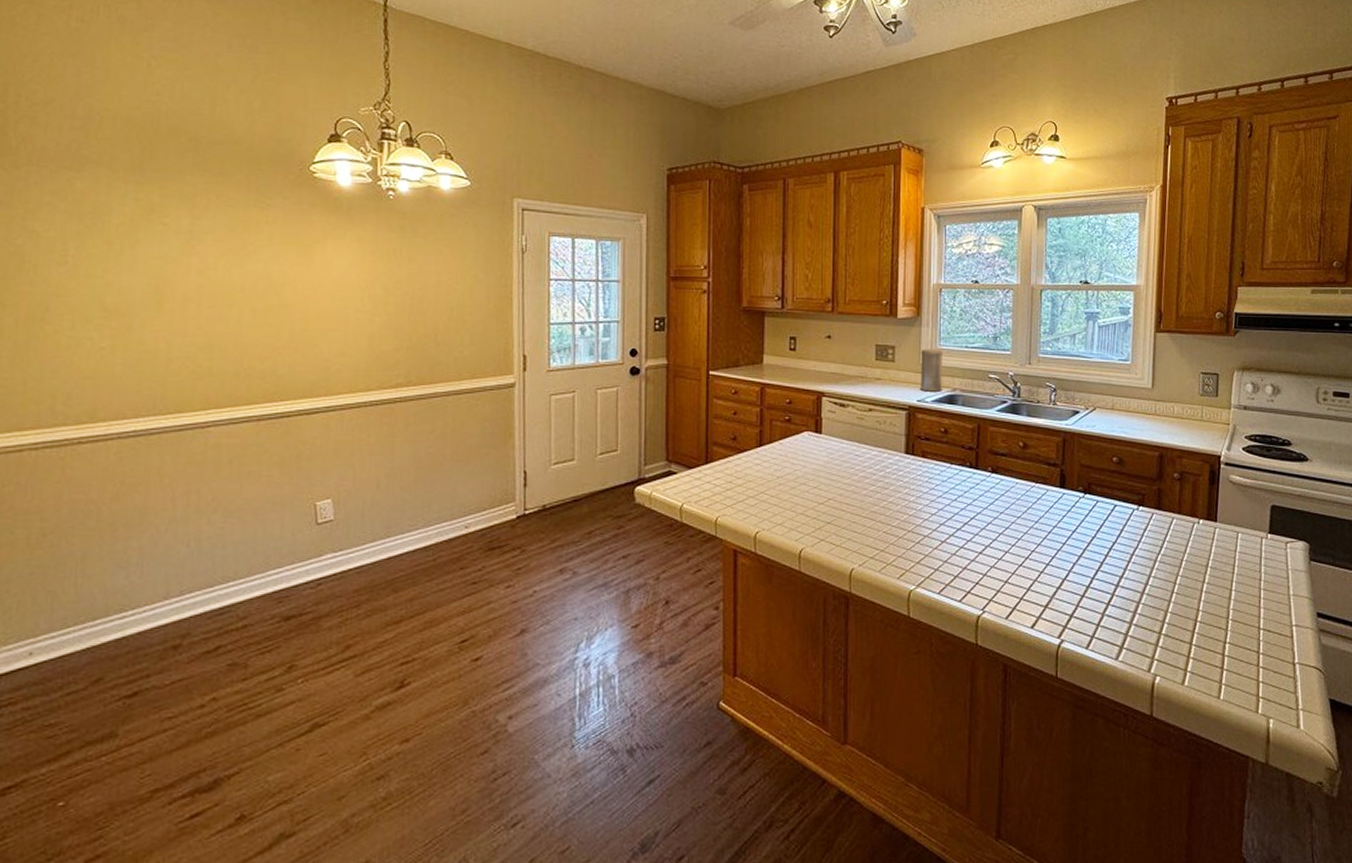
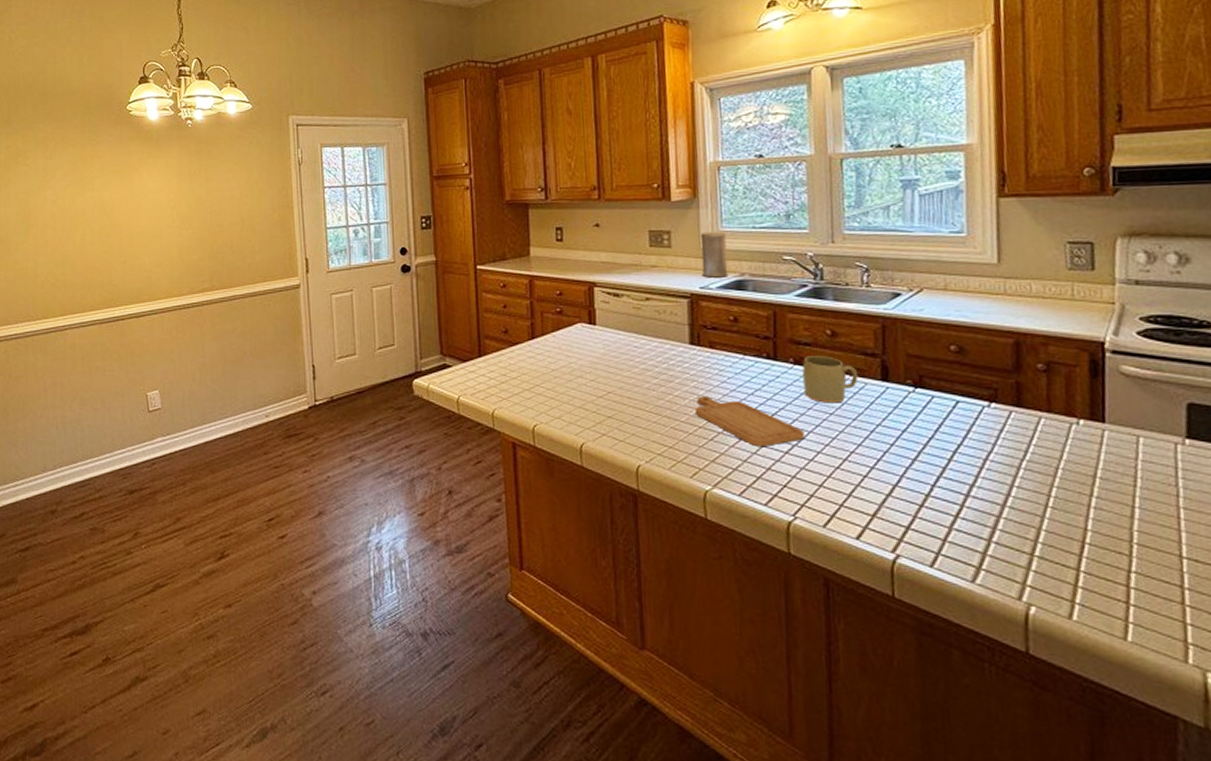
chopping board: none [905,502,996,549] -> present [694,396,804,448]
mug: none [998,465,1042,508] -> present [802,356,859,403]

